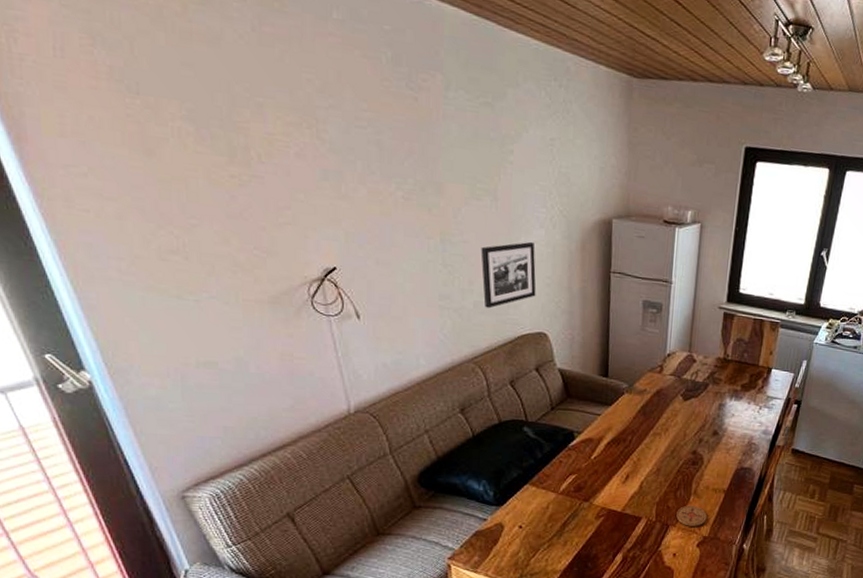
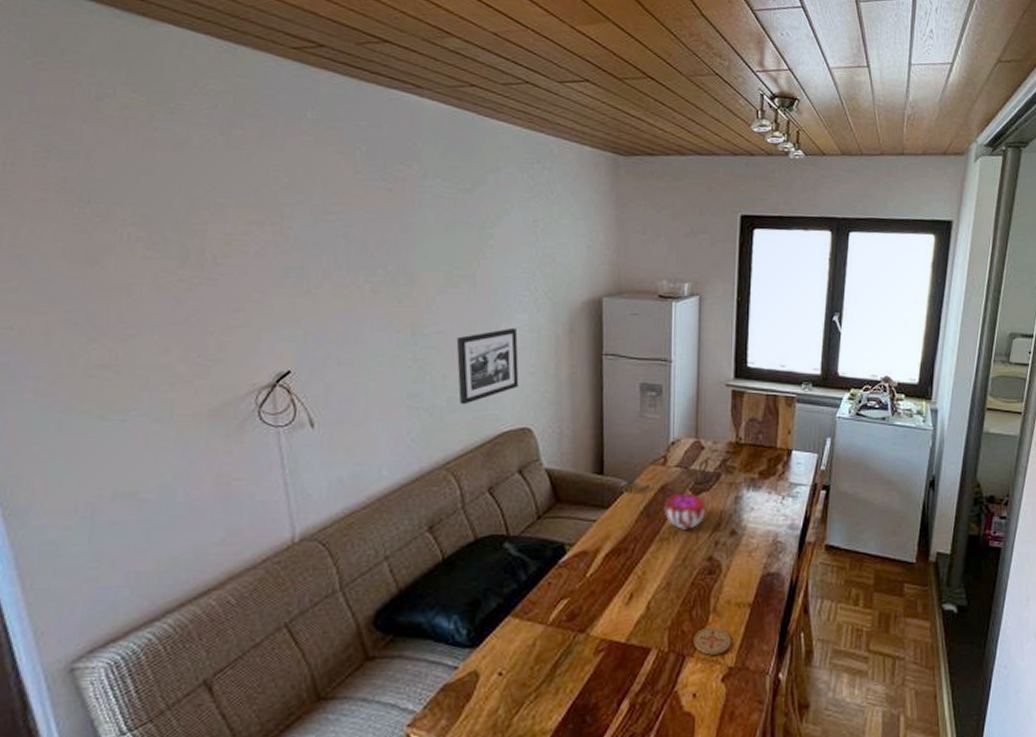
decorative bowl: none [658,397,694,428] -> present [664,493,707,529]

